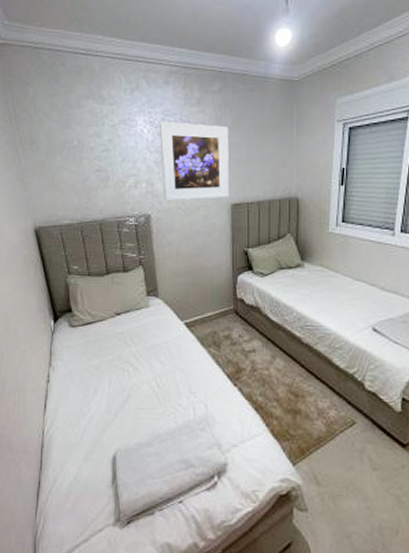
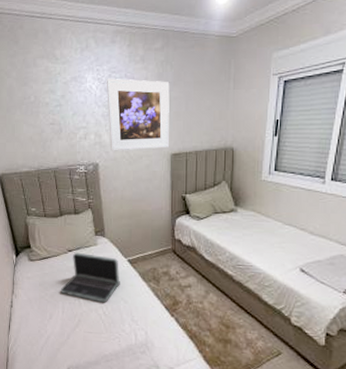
laptop: none [107,315,176,374] -> present [61,252,120,303]

